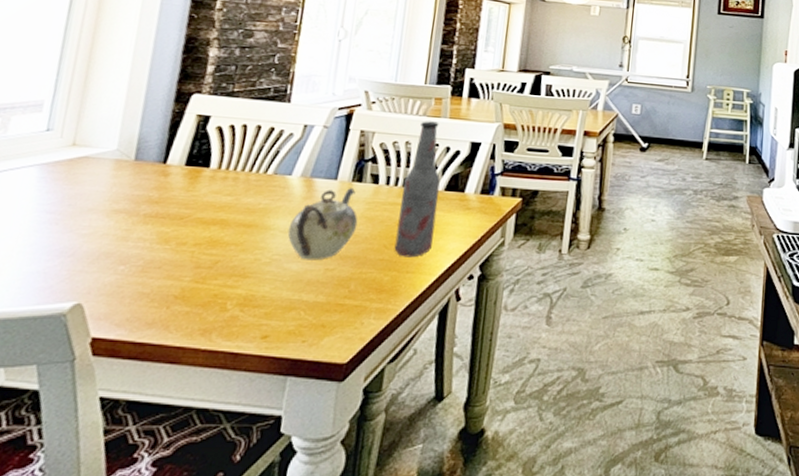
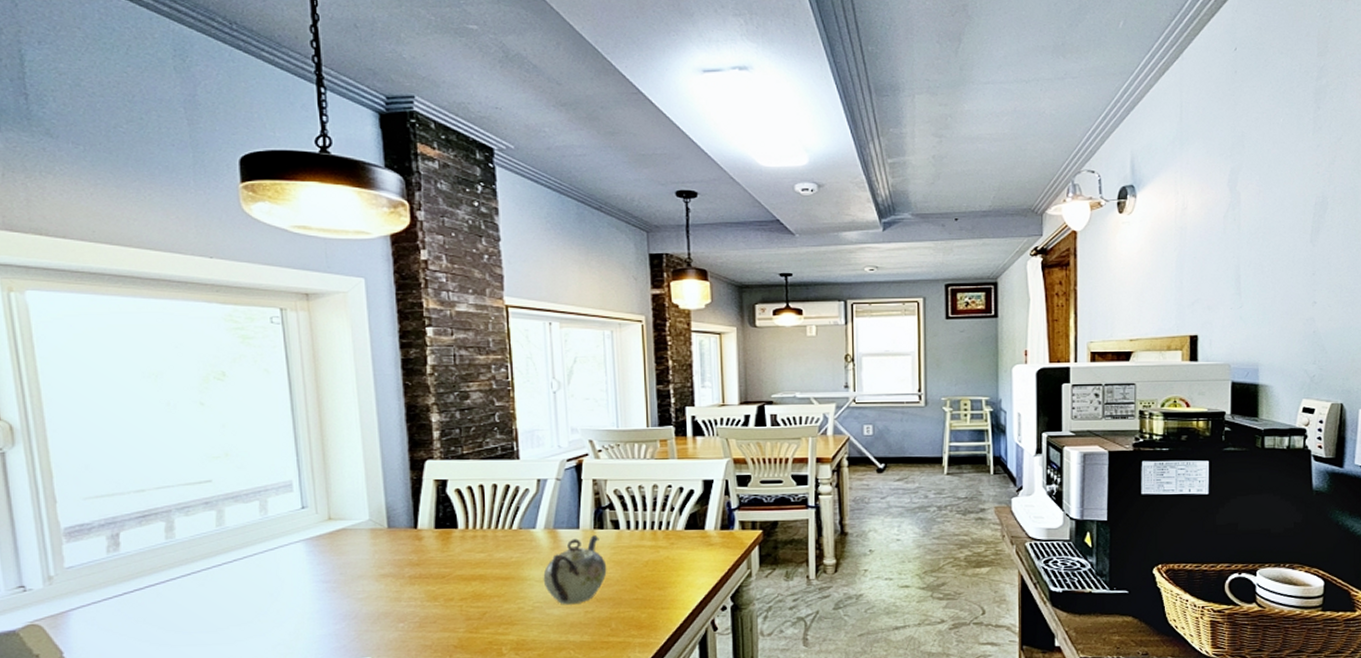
bottle: present [394,121,440,258] -> none [643,463,681,595]

